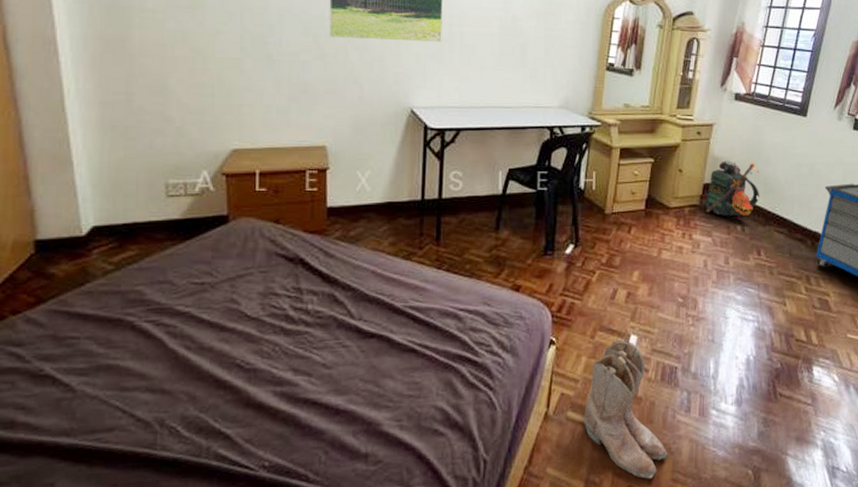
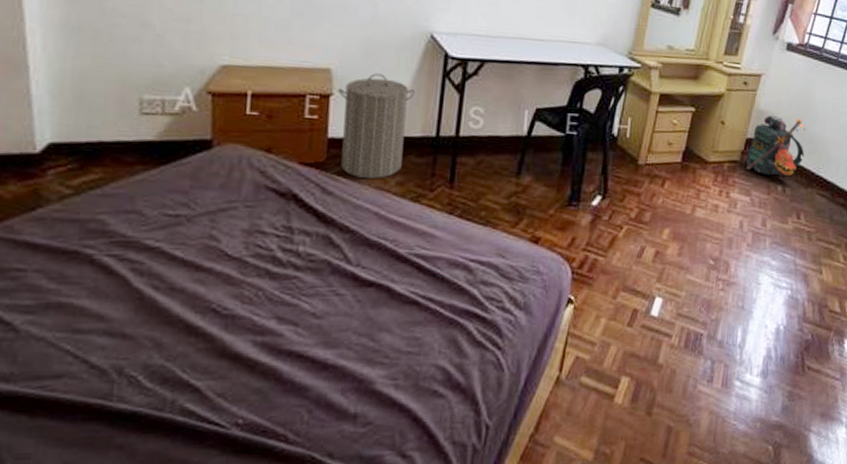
laundry hamper: none [332,147,401,241] -> present [337,73,416,179]
boots: present [584,340,668,479] -> none [598,302,686,452]

